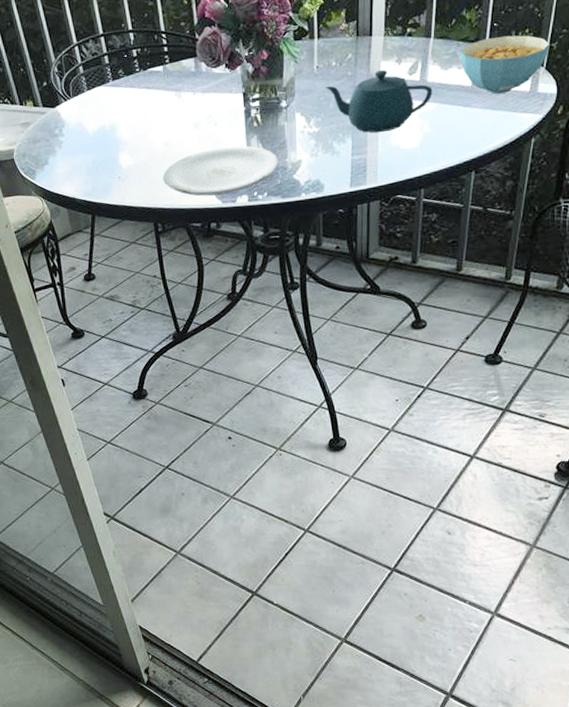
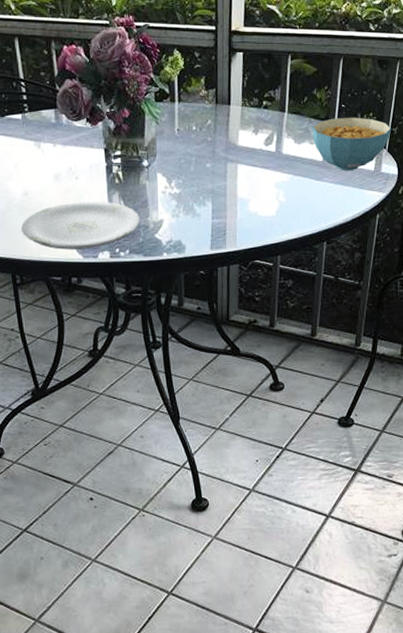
teapot: present [325,69,433,133] -> none [186,138,287,199]

